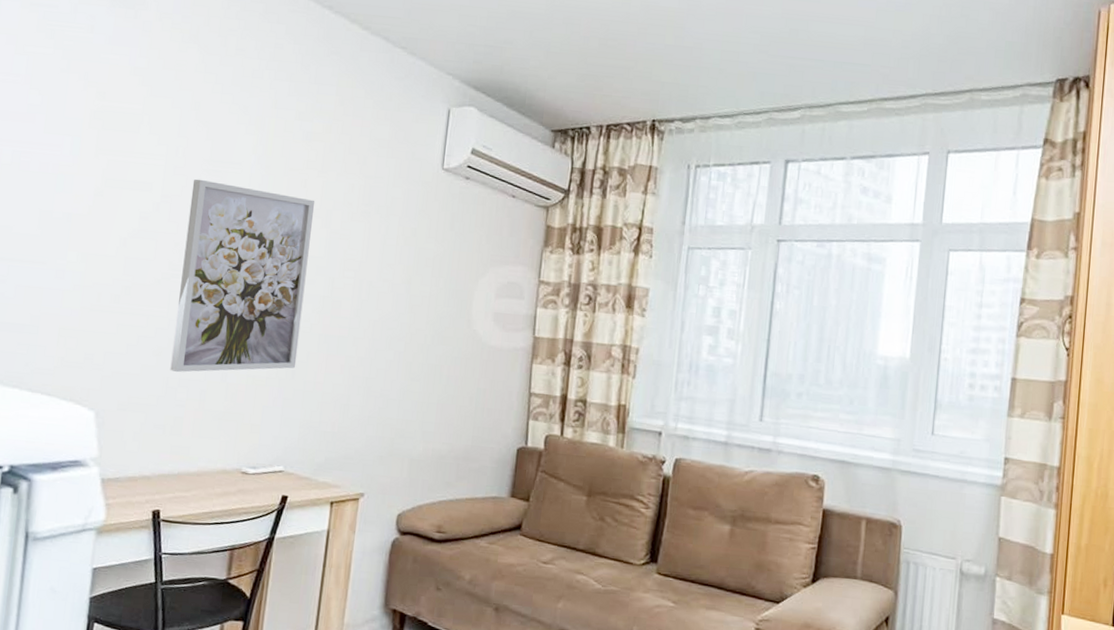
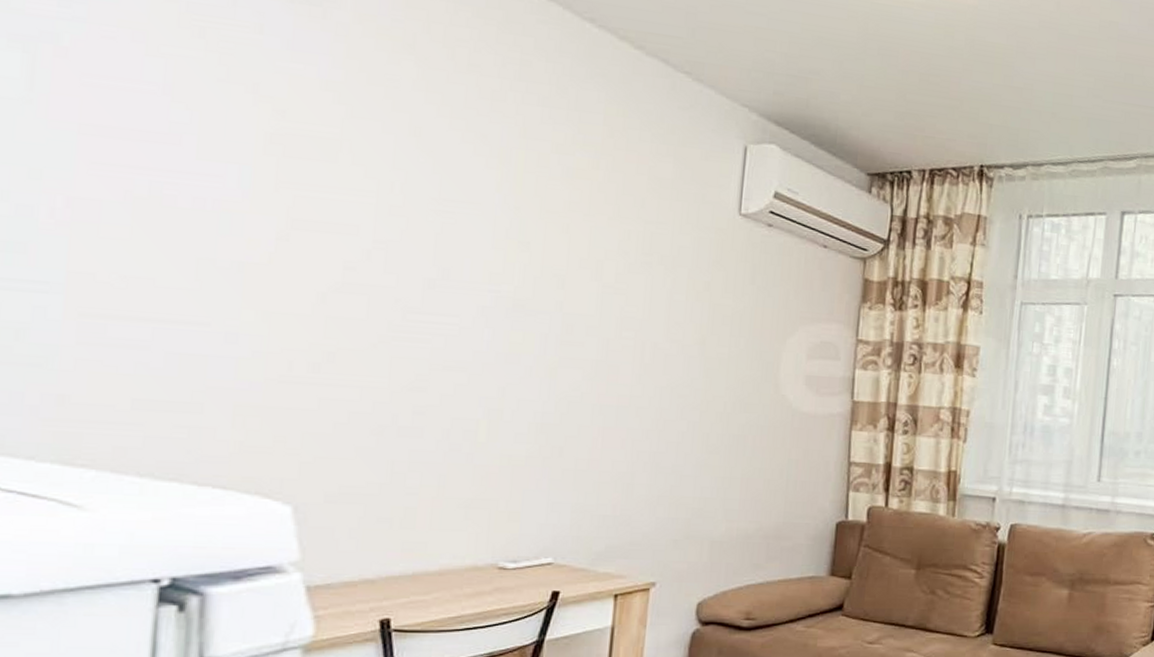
wall art: present [170,179,315,373] -> none [395,221,582,455]

